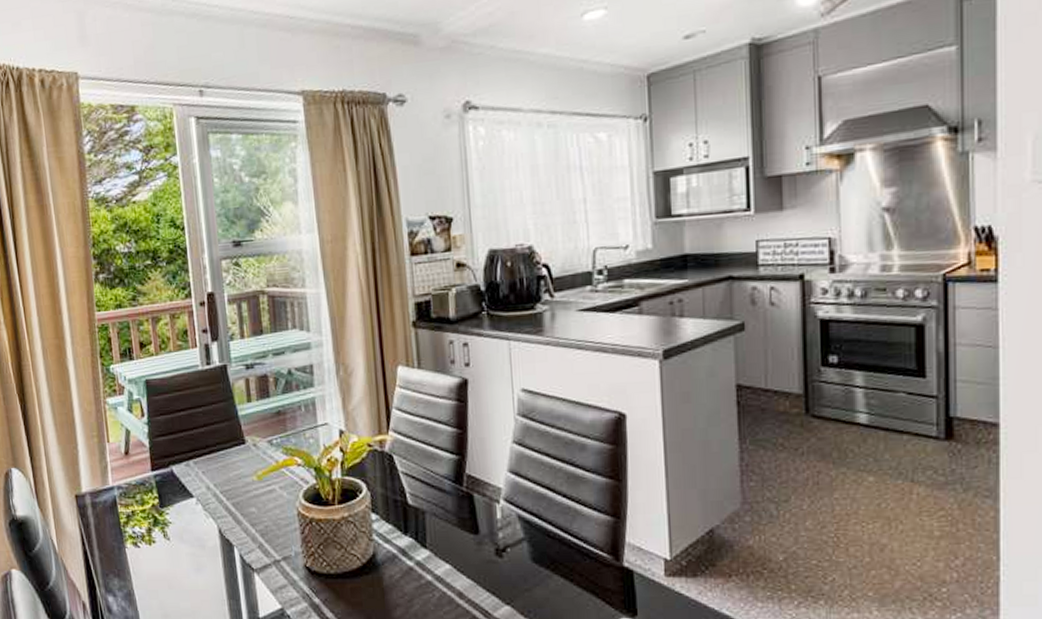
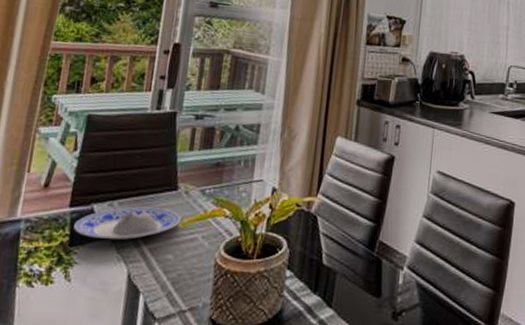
plate: none [160,463,256,499] -> present [74,206,181,241]

